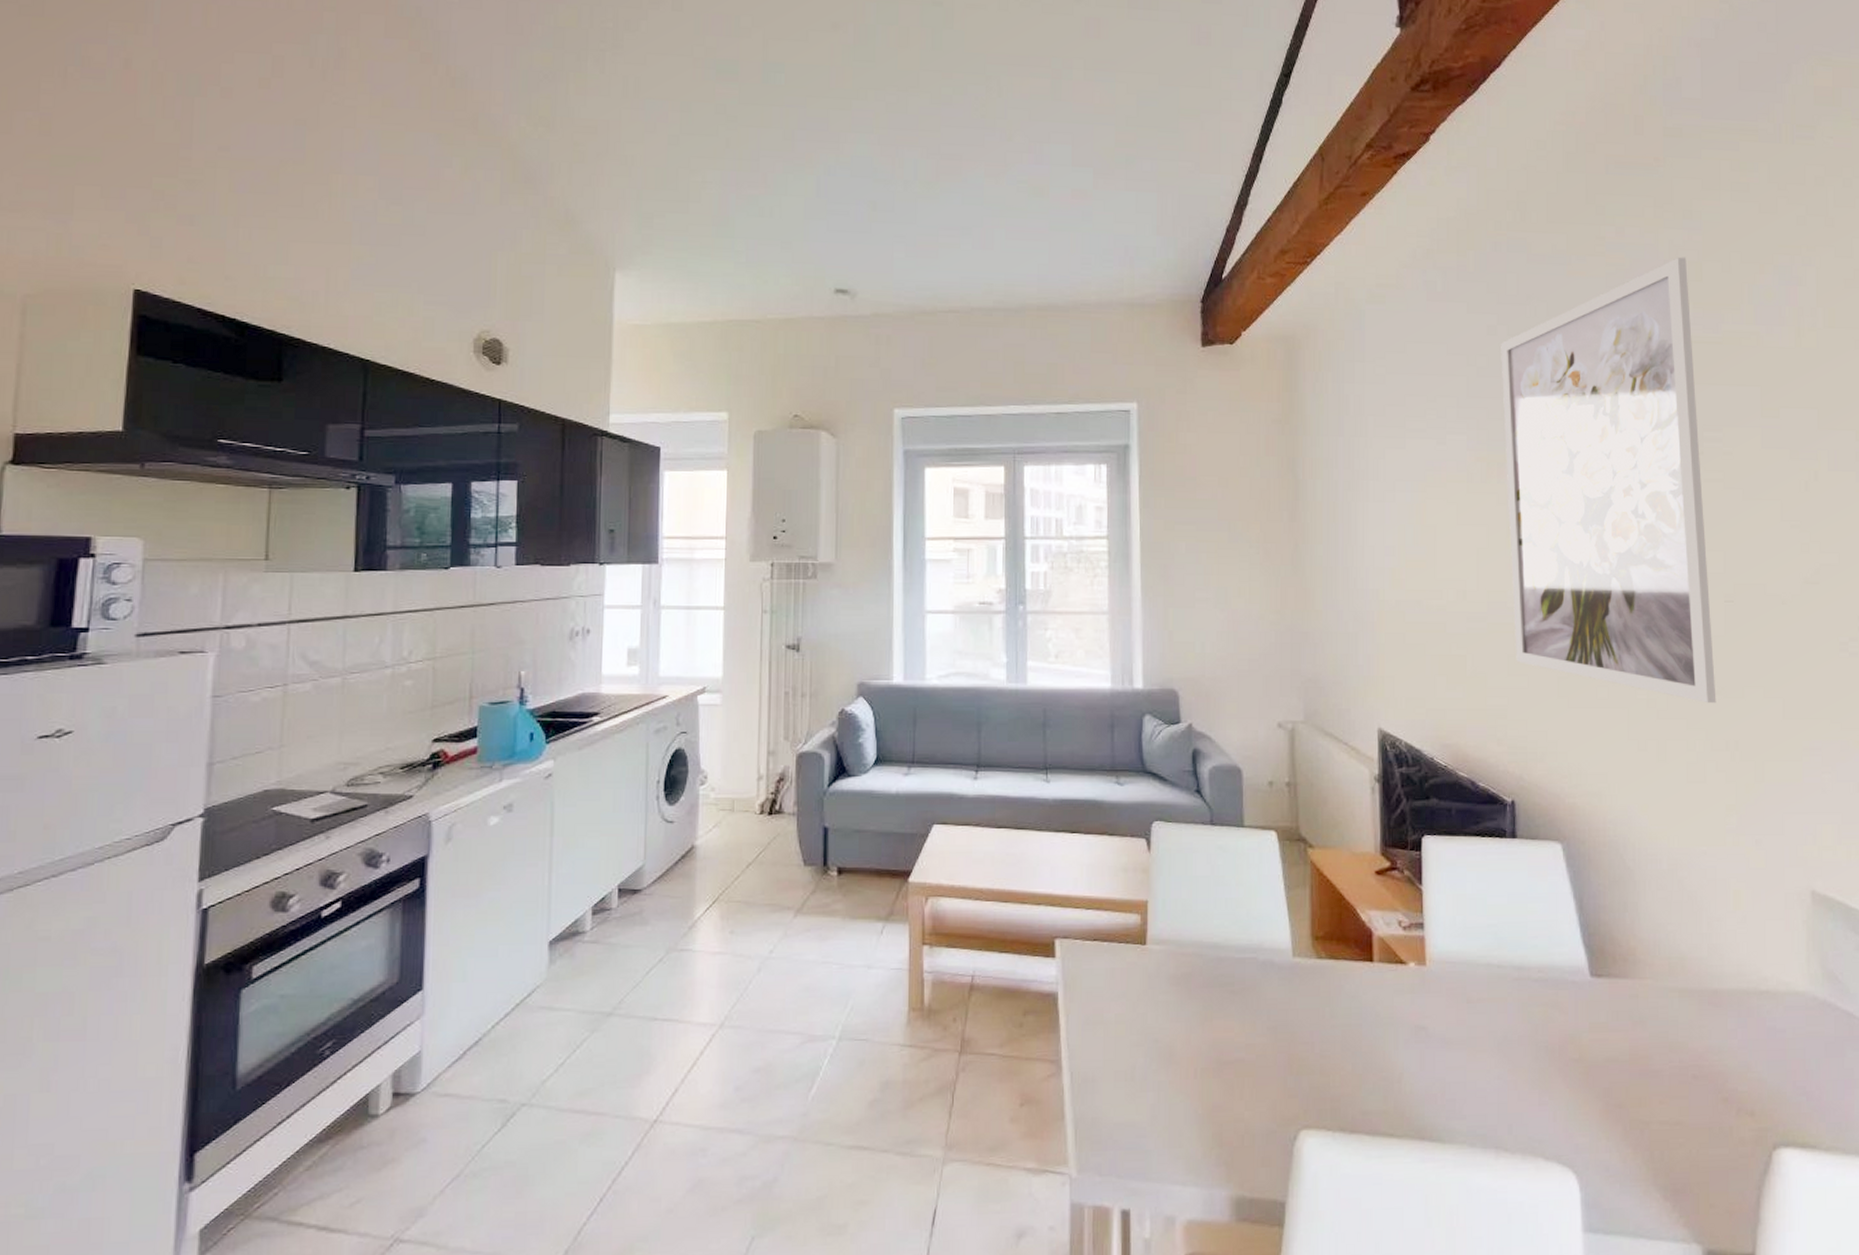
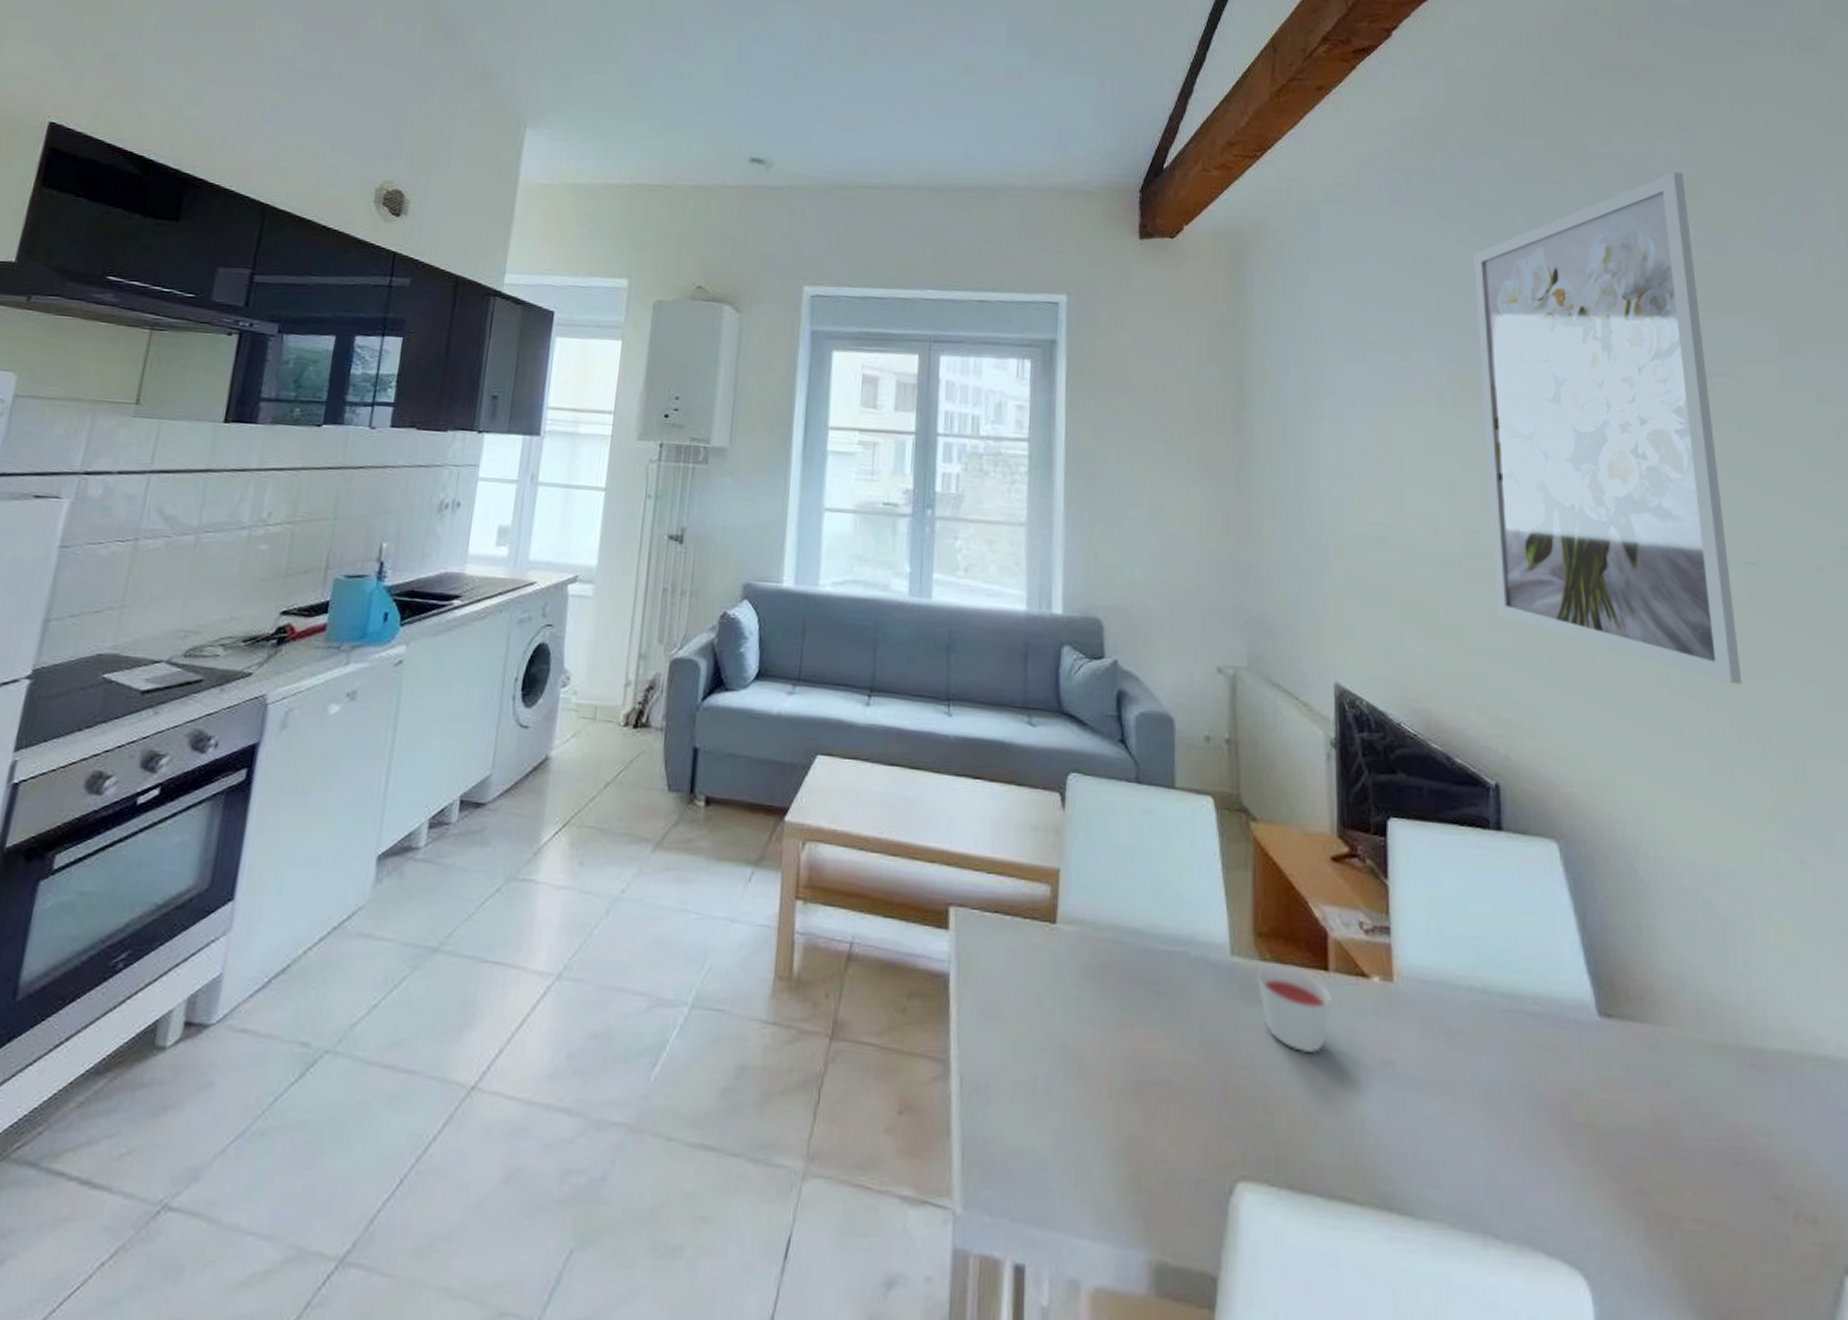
candle: none [1315,960,1376,1028] -> present [1257,963,1331,1054]

